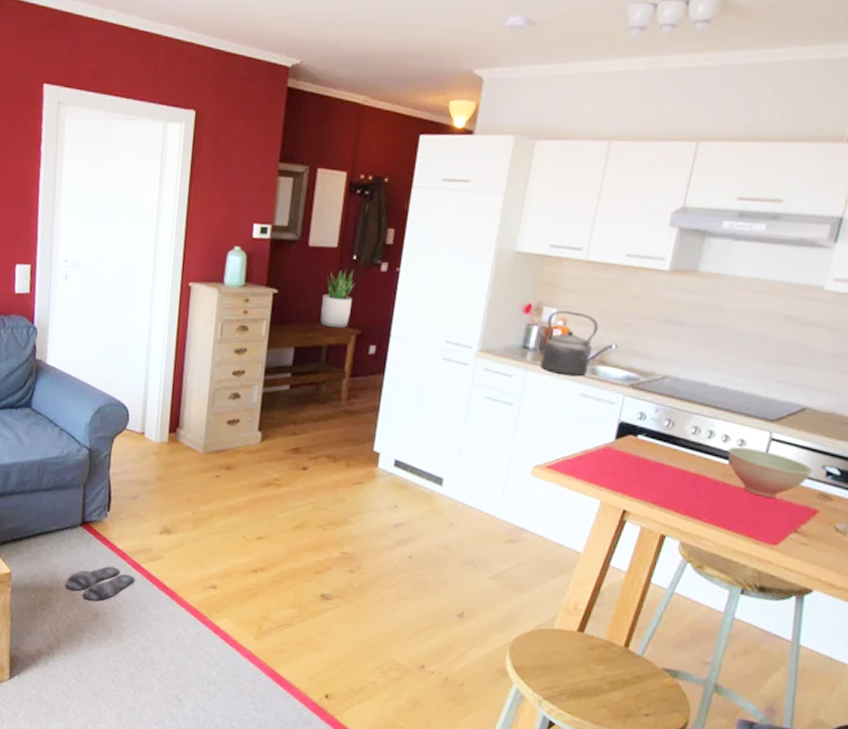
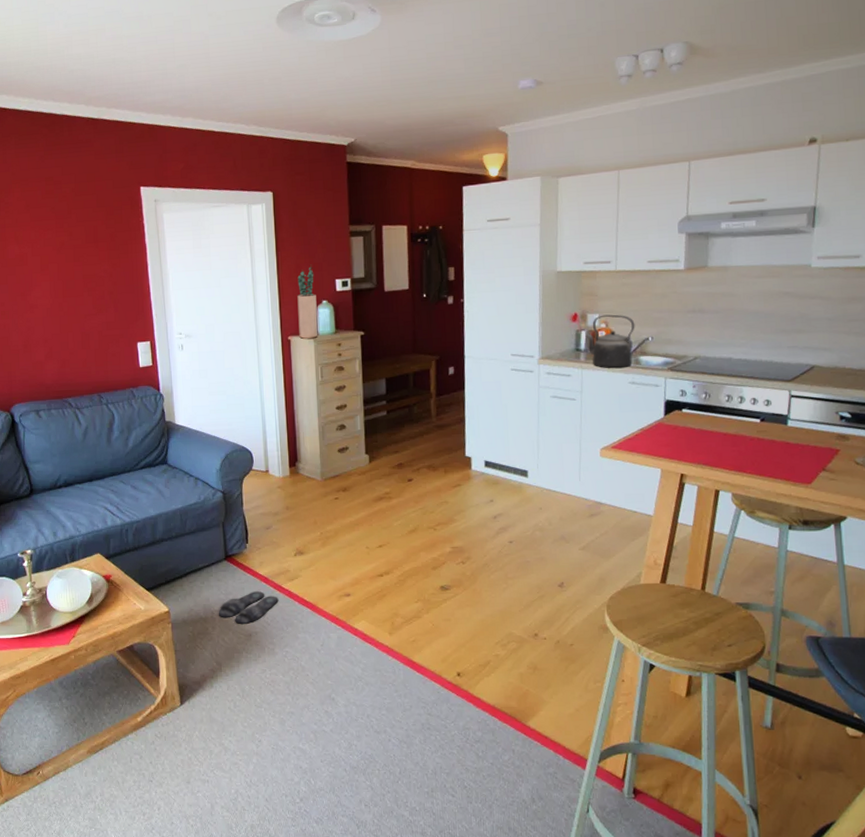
vase: none [202,202,230,290] -> present [297,264,318,340]
planter: present [320,269,355,329] -> none [402,306,429,357]
bowl: present [727,447,814,498] -> none [758,406,830,445]

